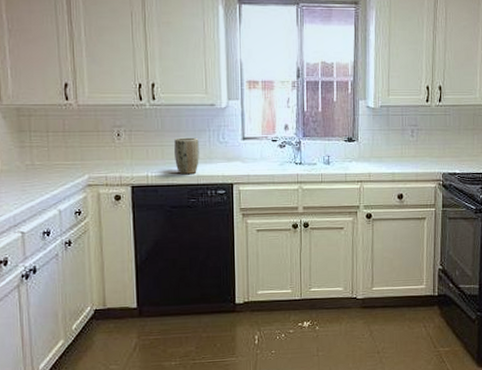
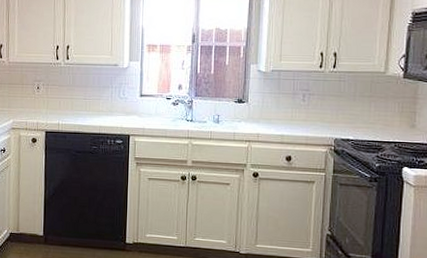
plant pot: present [174,137,199,174] -> none [82,92,103,124]

